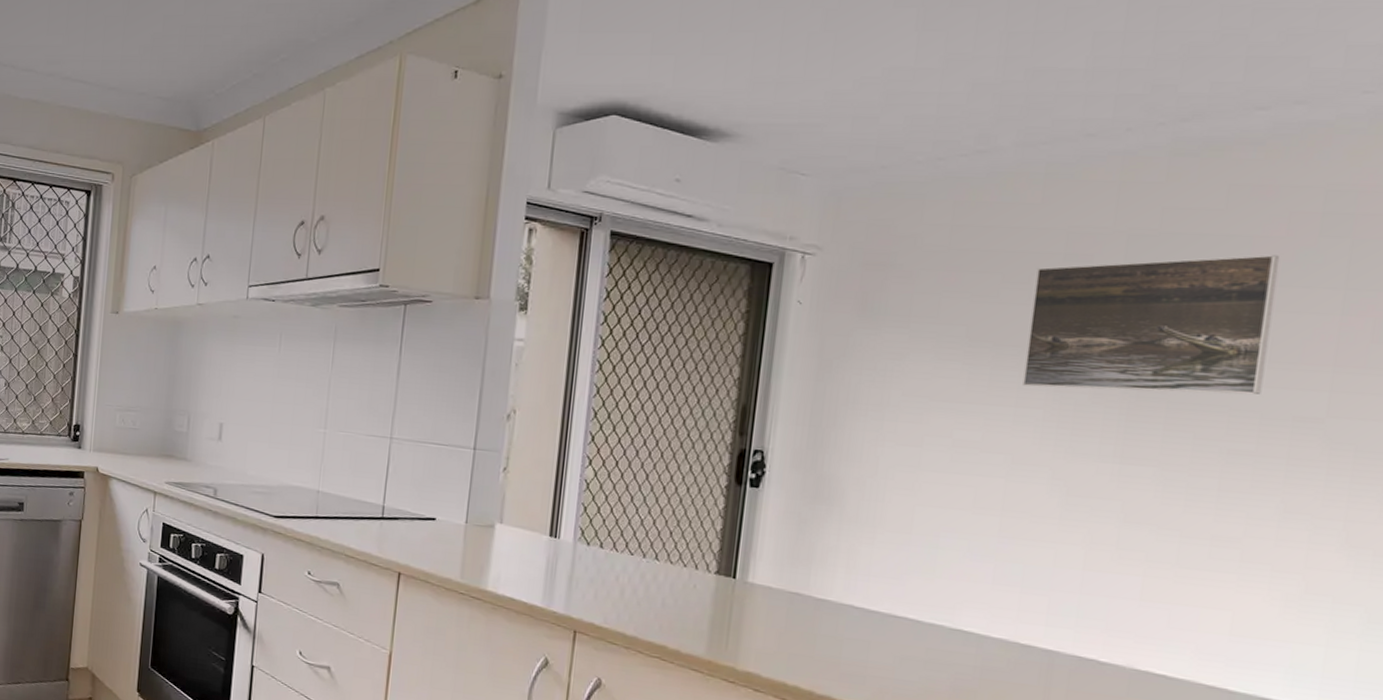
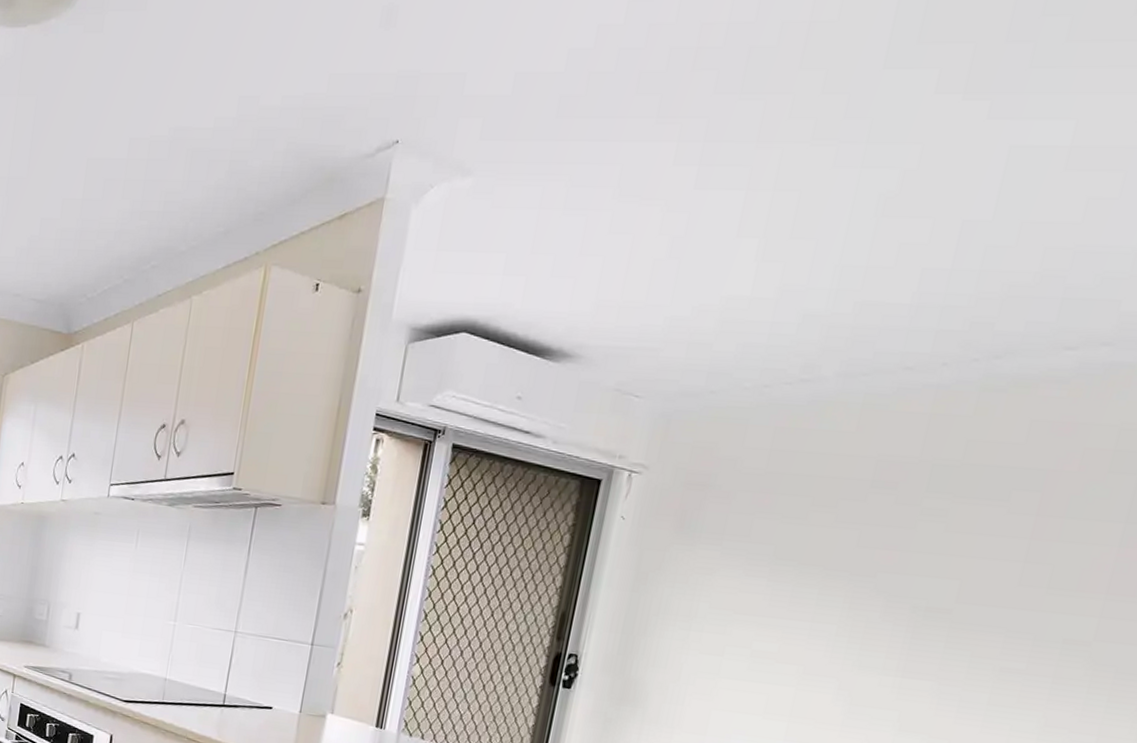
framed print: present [1023,254,1281,395] -> none [821,487,1070,618]

